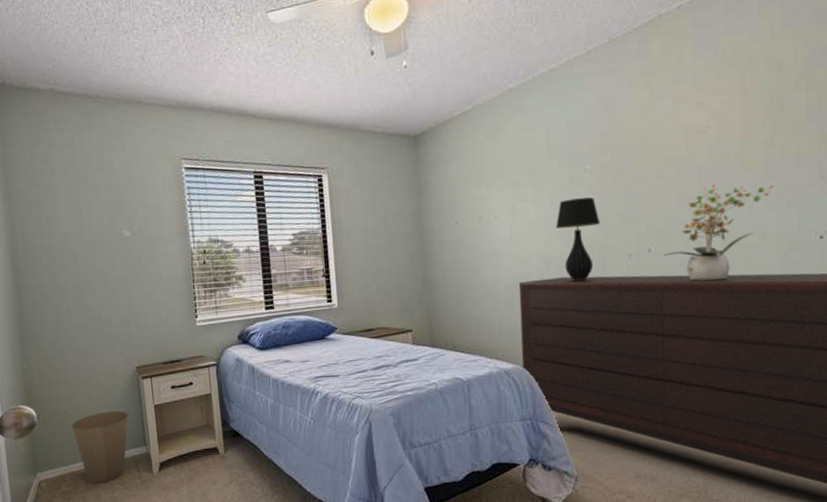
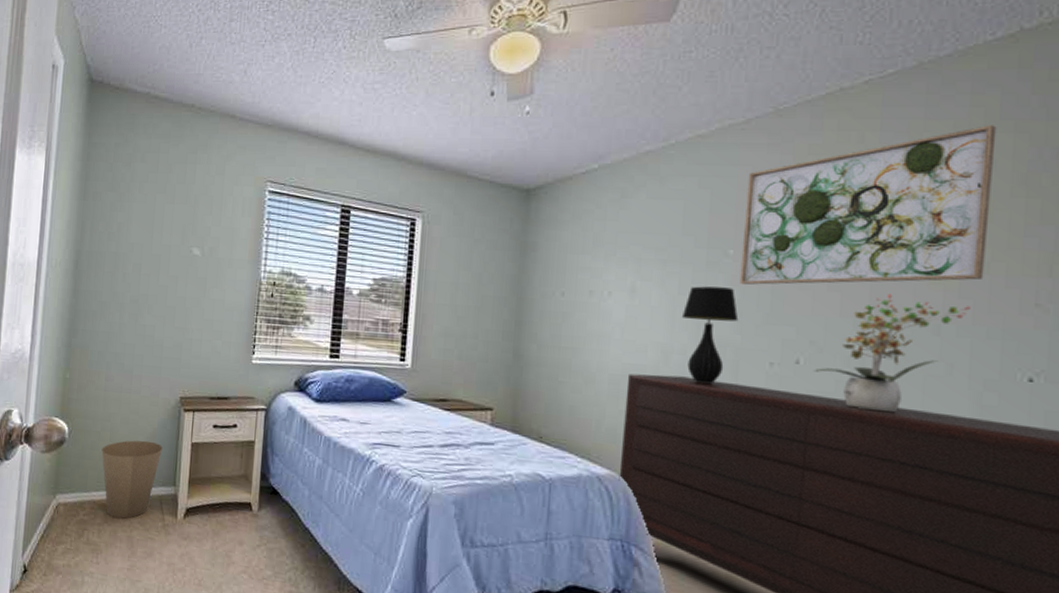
wall art: none [594,33,781,193] -> present [739,125,997,285]

